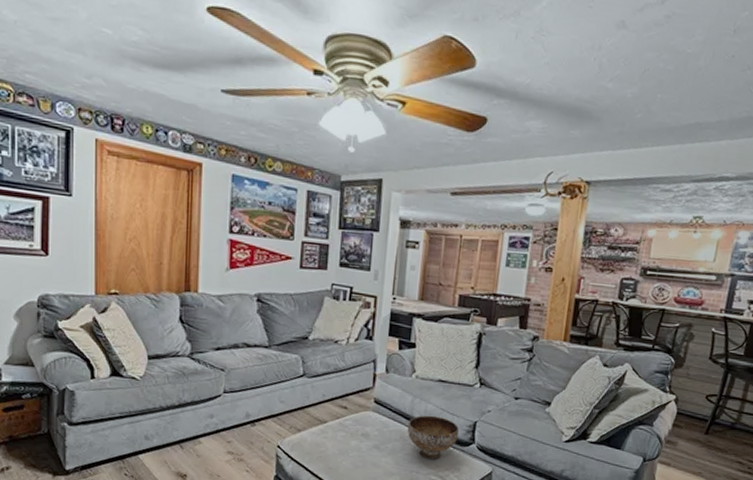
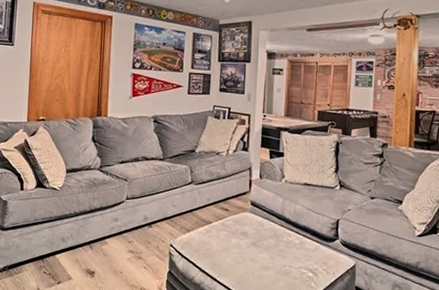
bowl: present [407,415,459,460] -> none [279,214,325,255]

